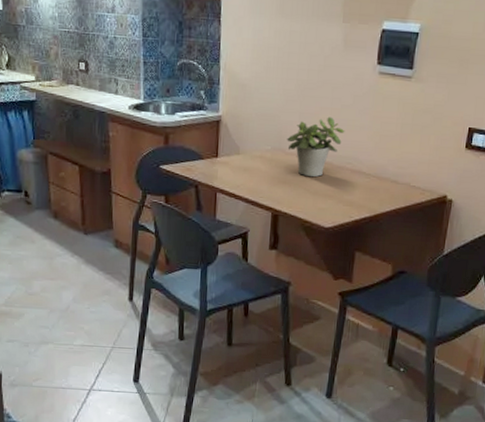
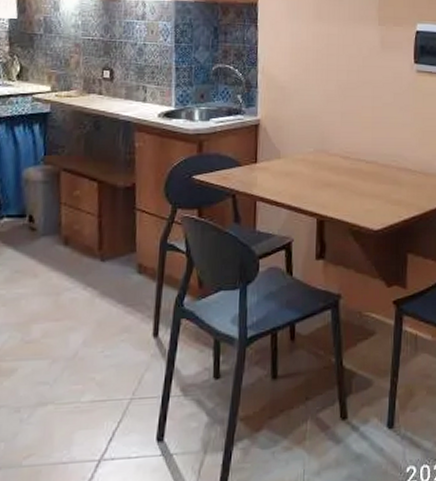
potted plant: present [287,116,345,177] -> none [329,115,388,178]

